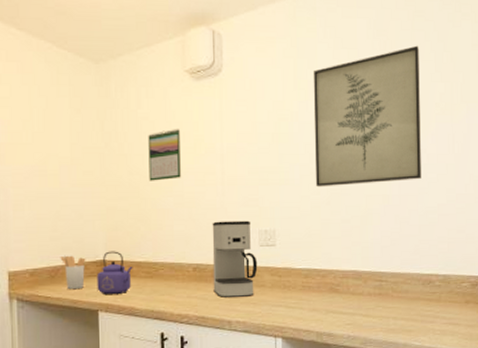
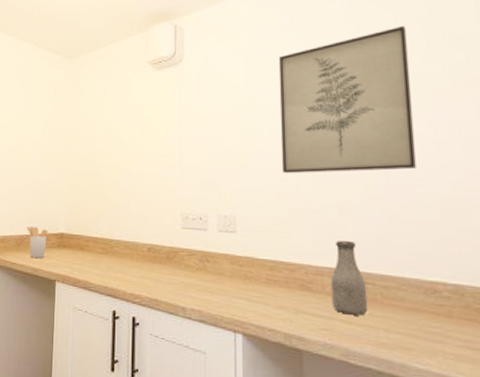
kettle: present [96,251,133,294] -> none [56,225,90,267]
calendar: present [148,128,182,181] -> none [109,113,141,162]
coffee maker: present [212,220,258,298] -> none [168,203,216,284]
bottle: none [353,245,382,309] -> present [330,240,368,316]

